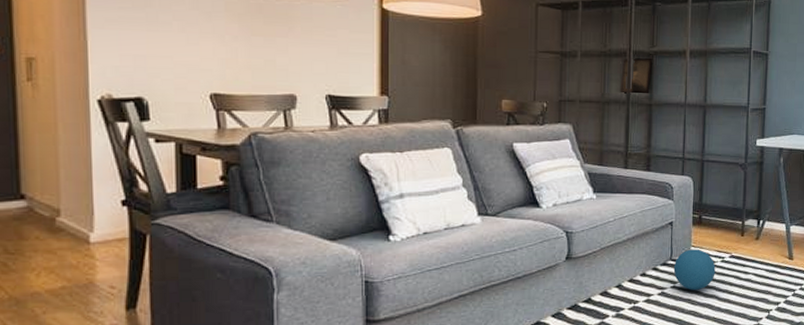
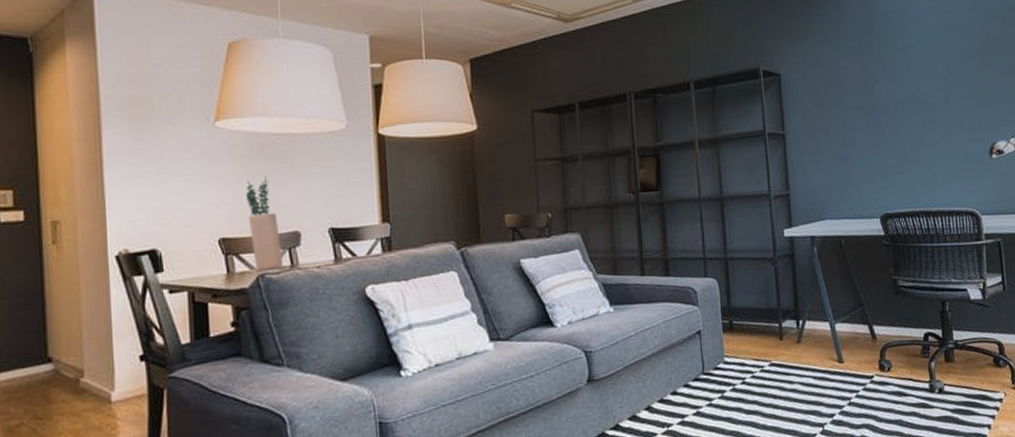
vase: none [241,35,277,130] -> present [246,175,283,272]
ball: present [673,249,716,291] -> none [707,359,756,407]

